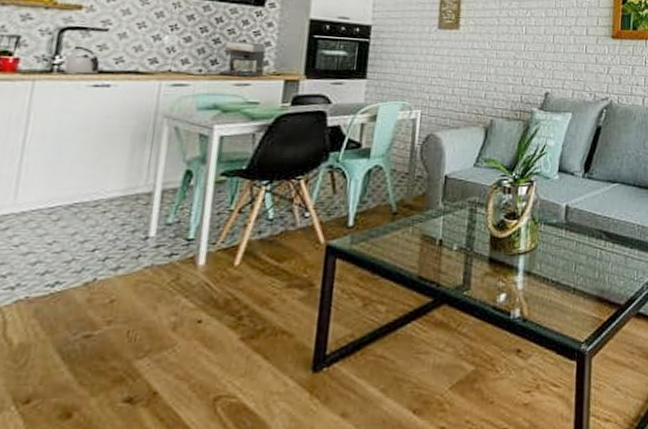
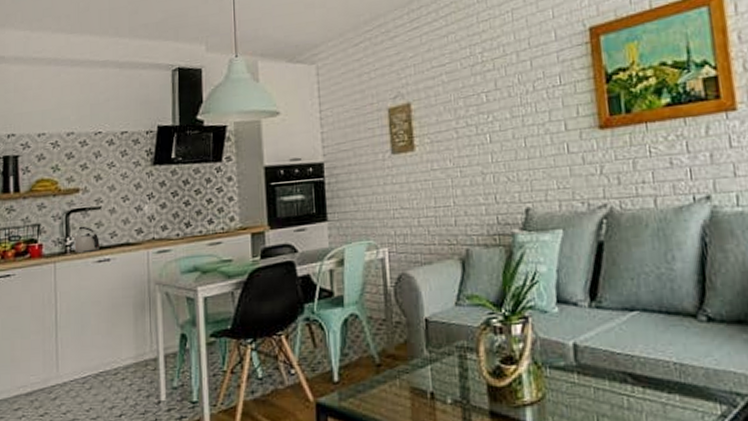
coffee maker: present [218,41,266,79] -> none [193,198,231,238]

